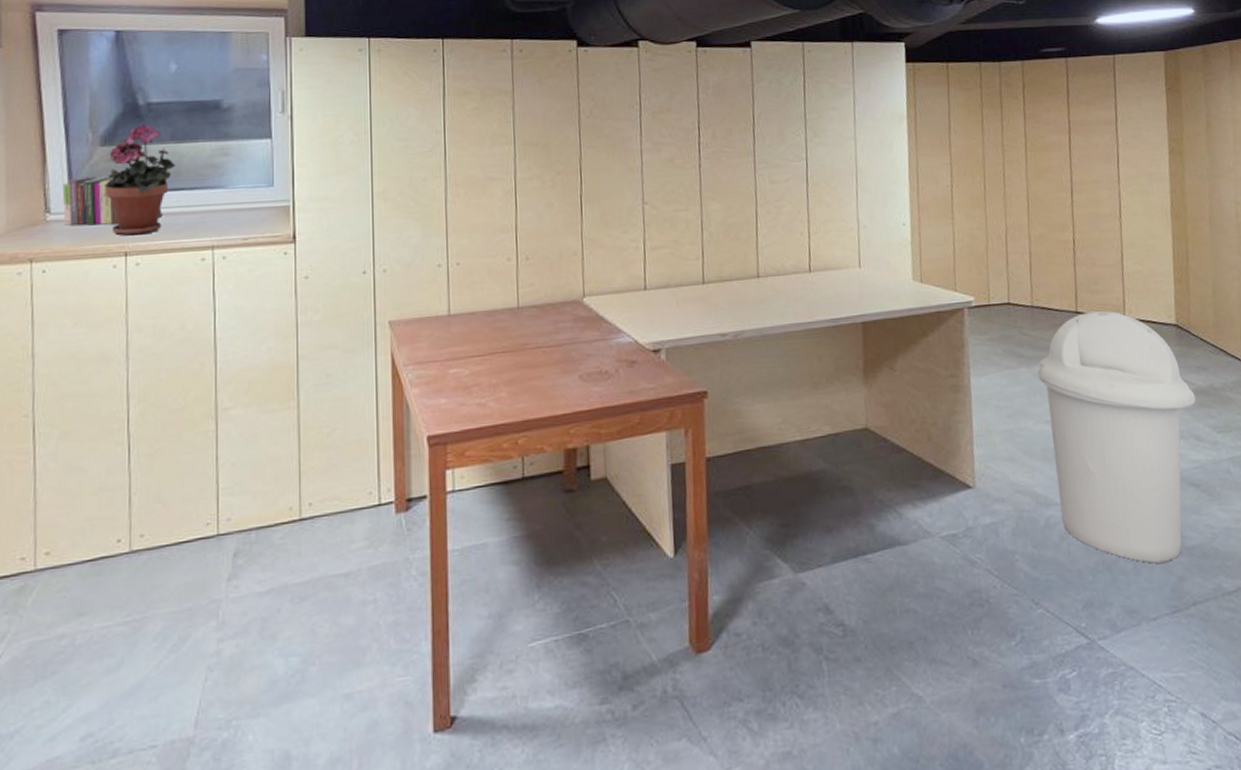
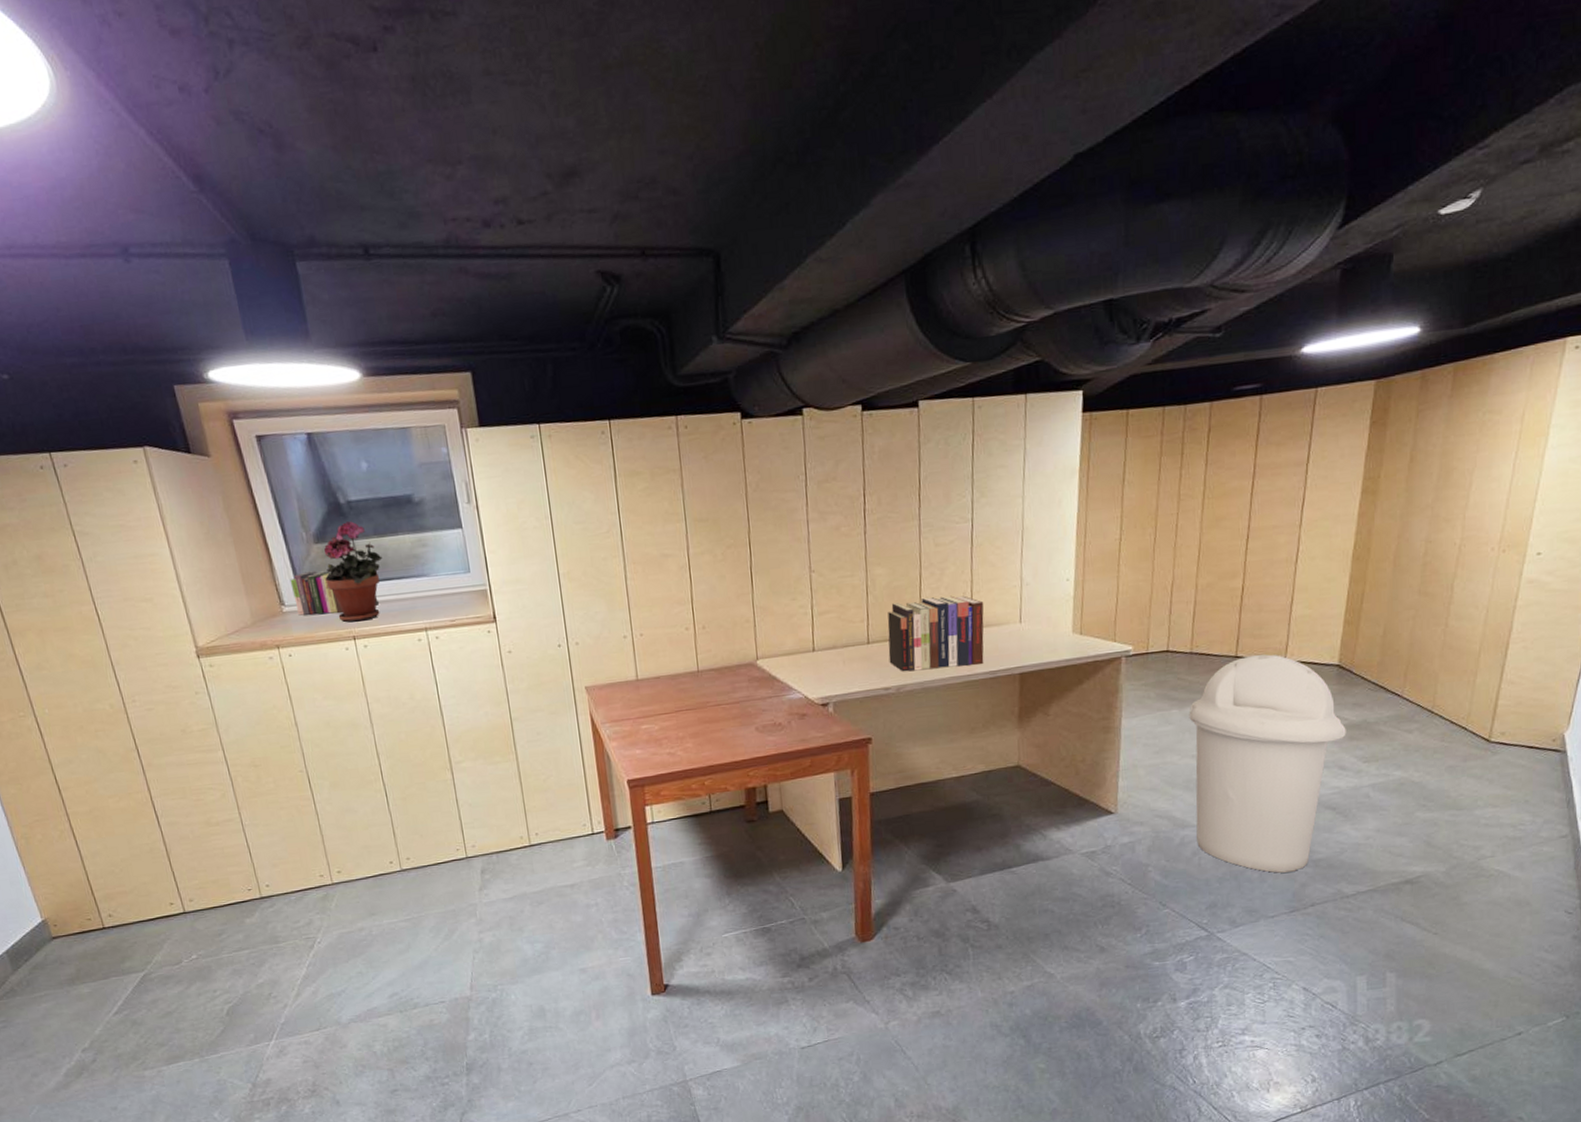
books: none [723,235,825,317] -> present [887,595,984,672]

